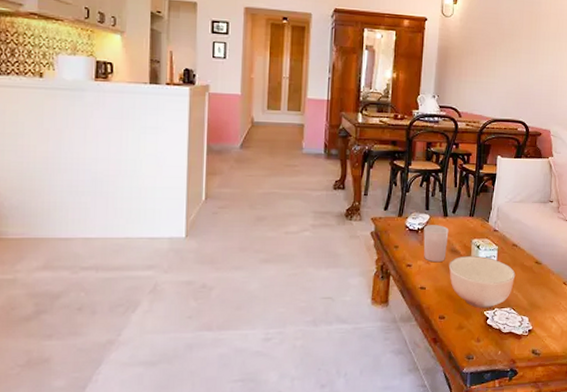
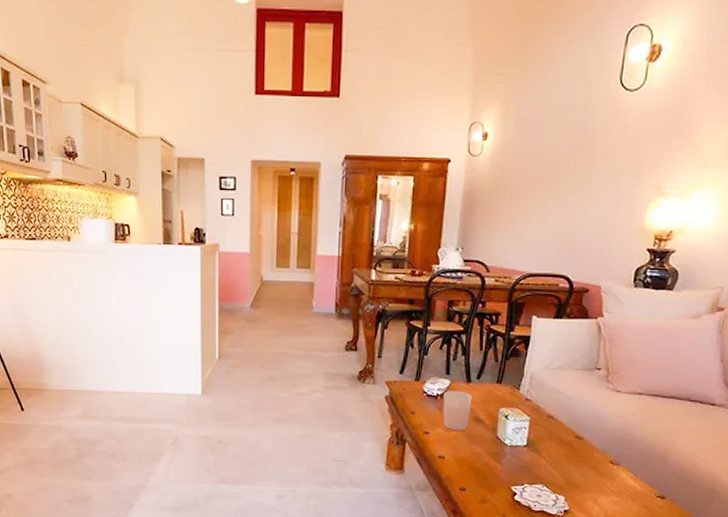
bowl: present [448,255,516,309] -> none [471,425,551,484]

